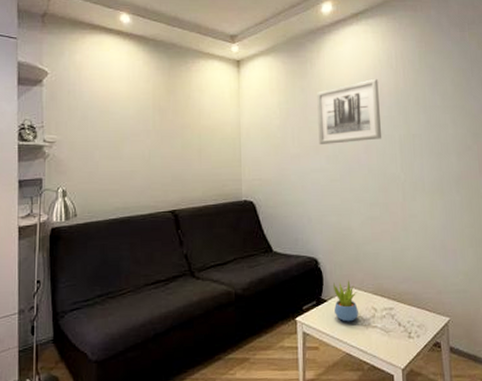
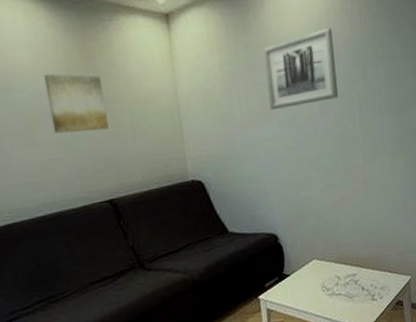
wall art: none [135,101,180,150] -> present [44,73,109,134]
succulent plant: present [333,279,358,322] -> none [295,251,322,294]

